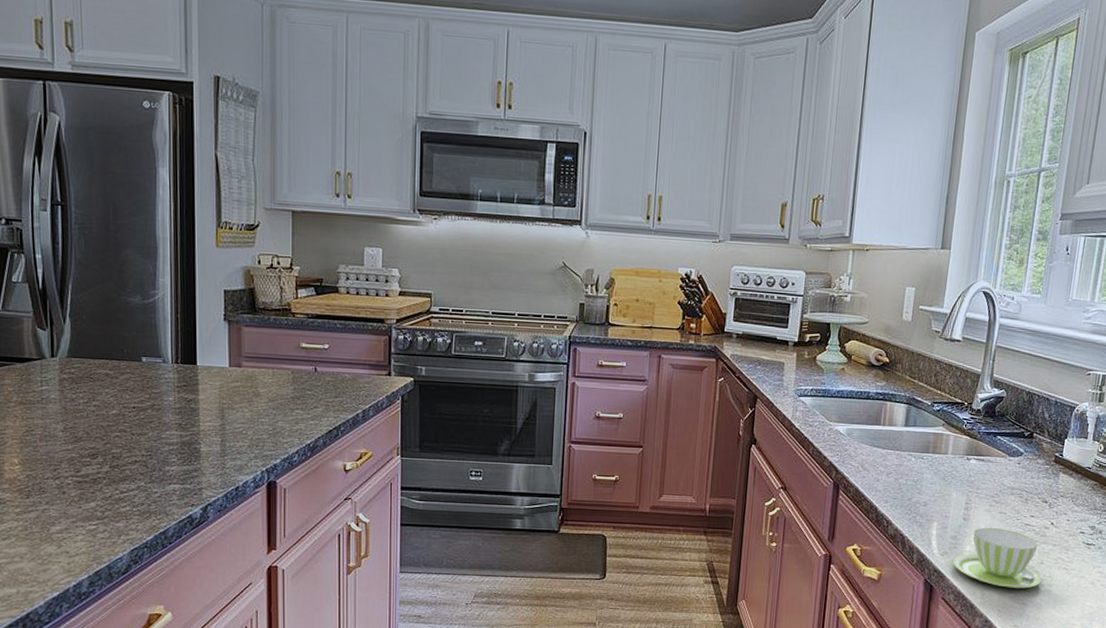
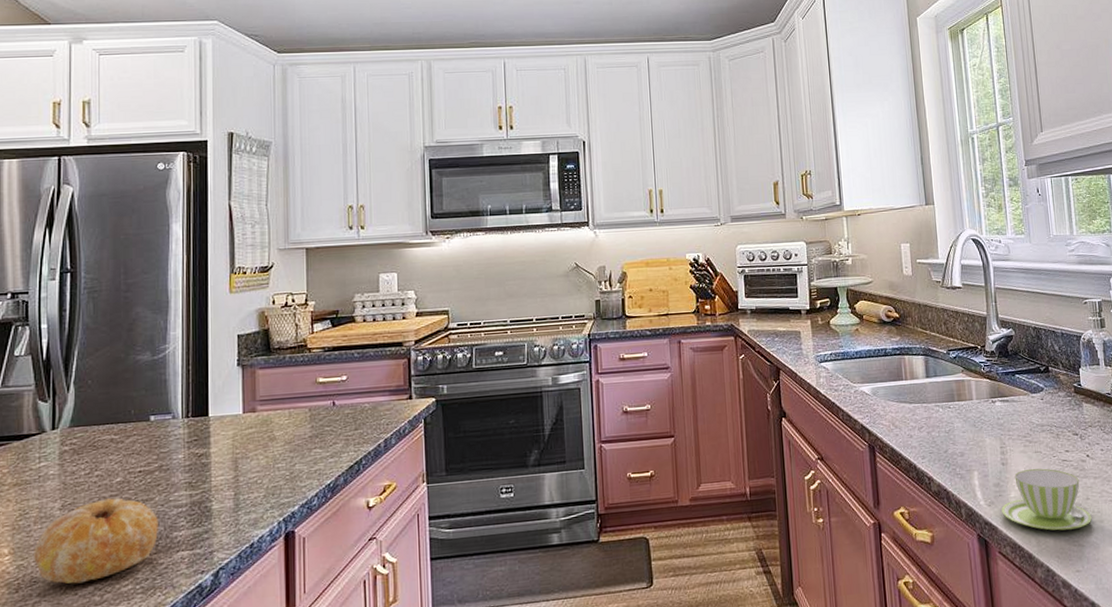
fruit: none [40,427,152,499] -> present [32,497,158,584]

